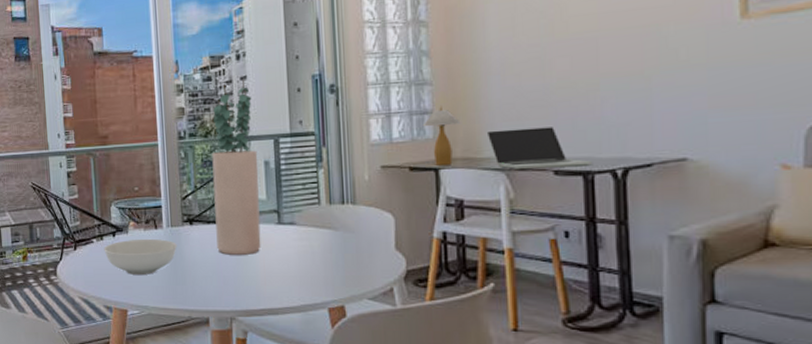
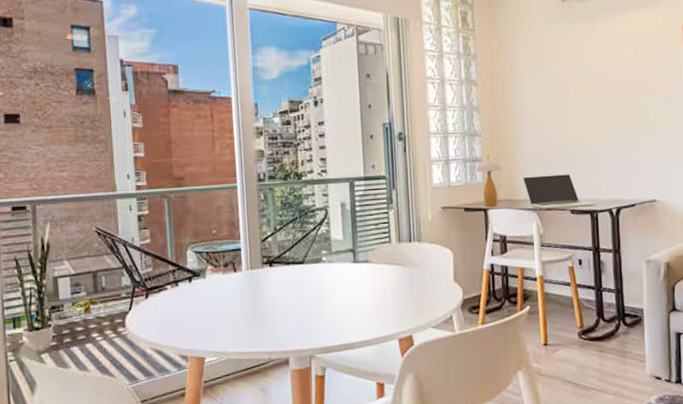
bowl: present [103,238,177,275] -> none [179,282,257,320]
vase: present [212,79,261,255] -> none [291,124,338,295]

